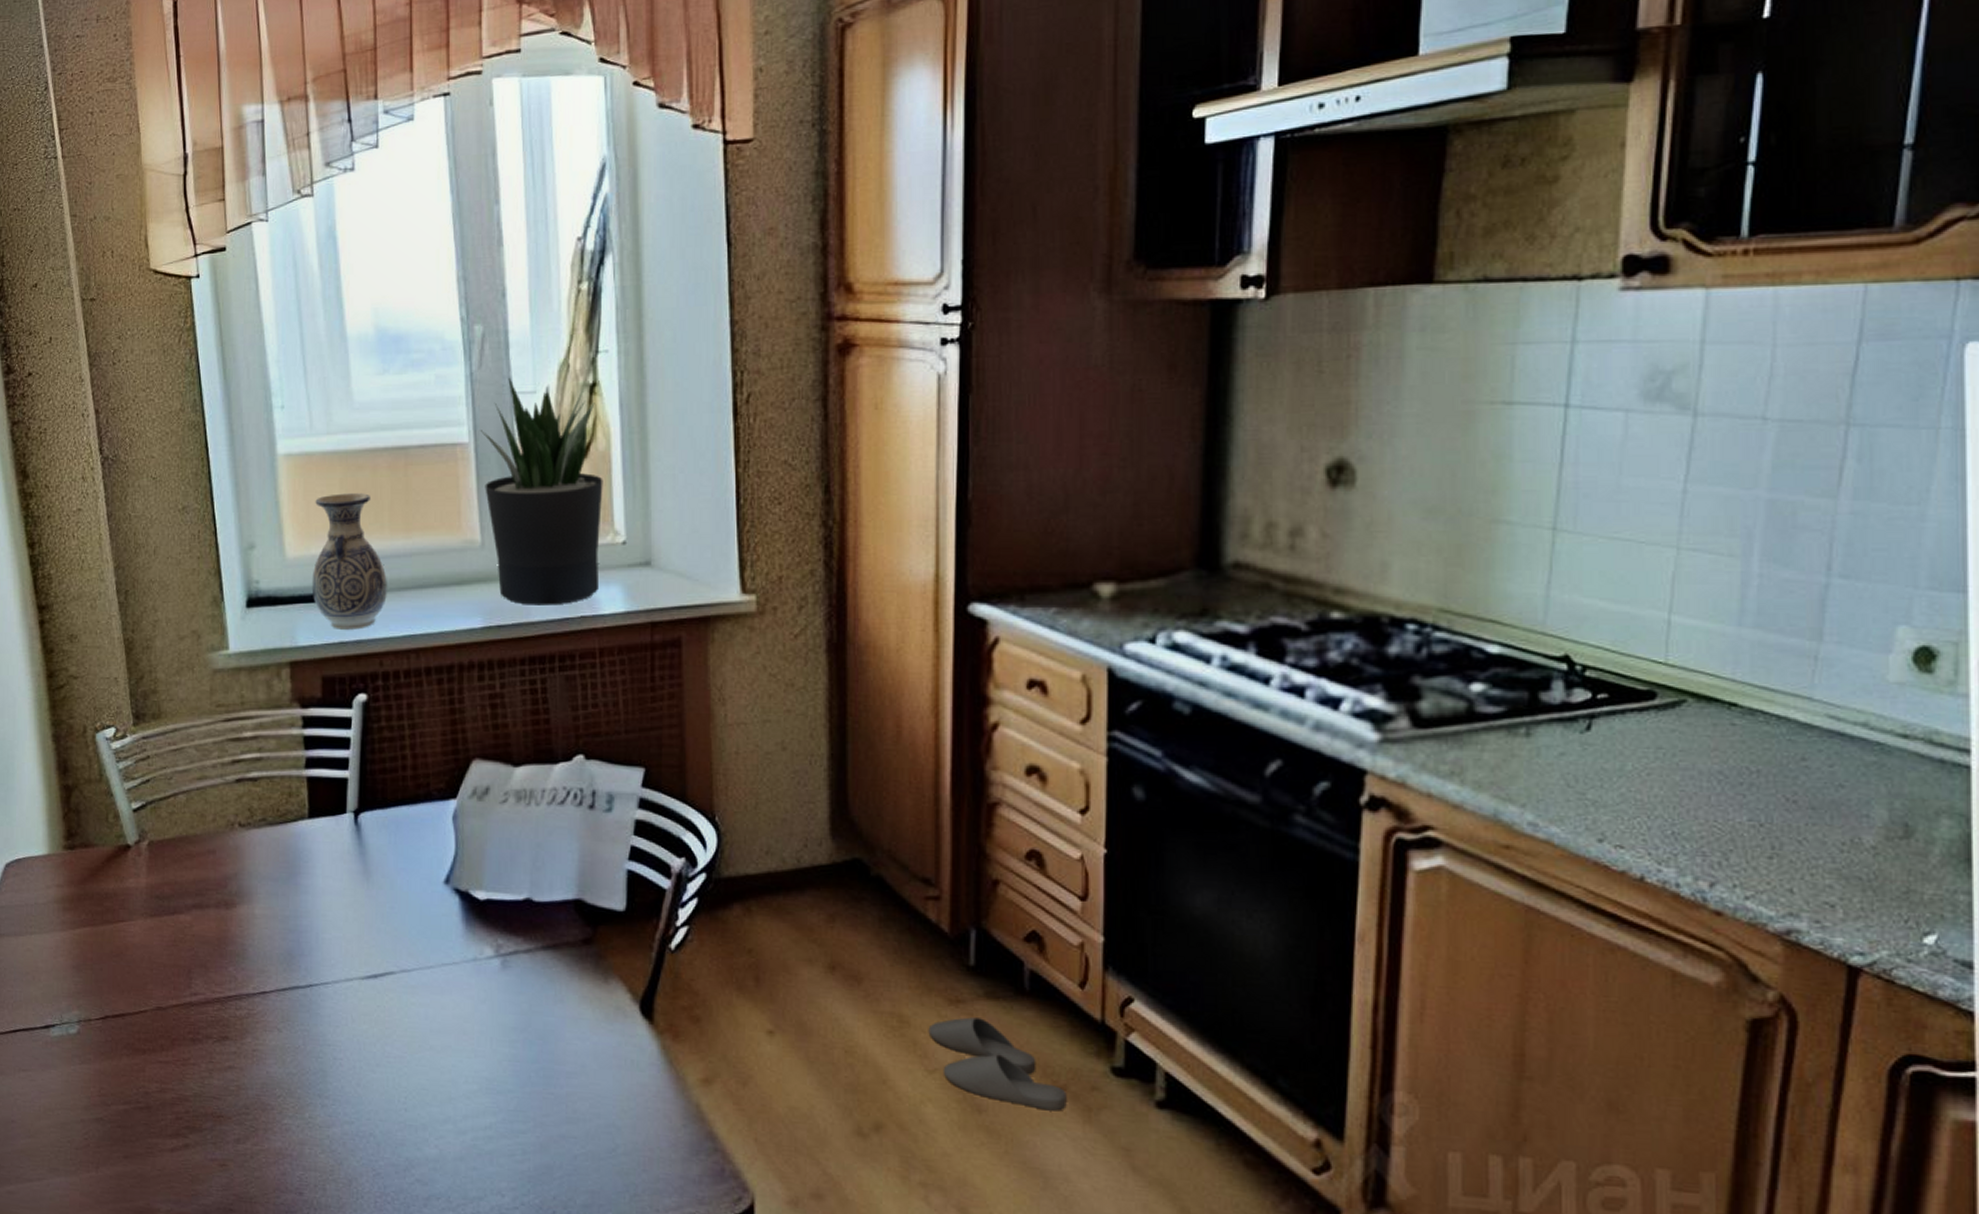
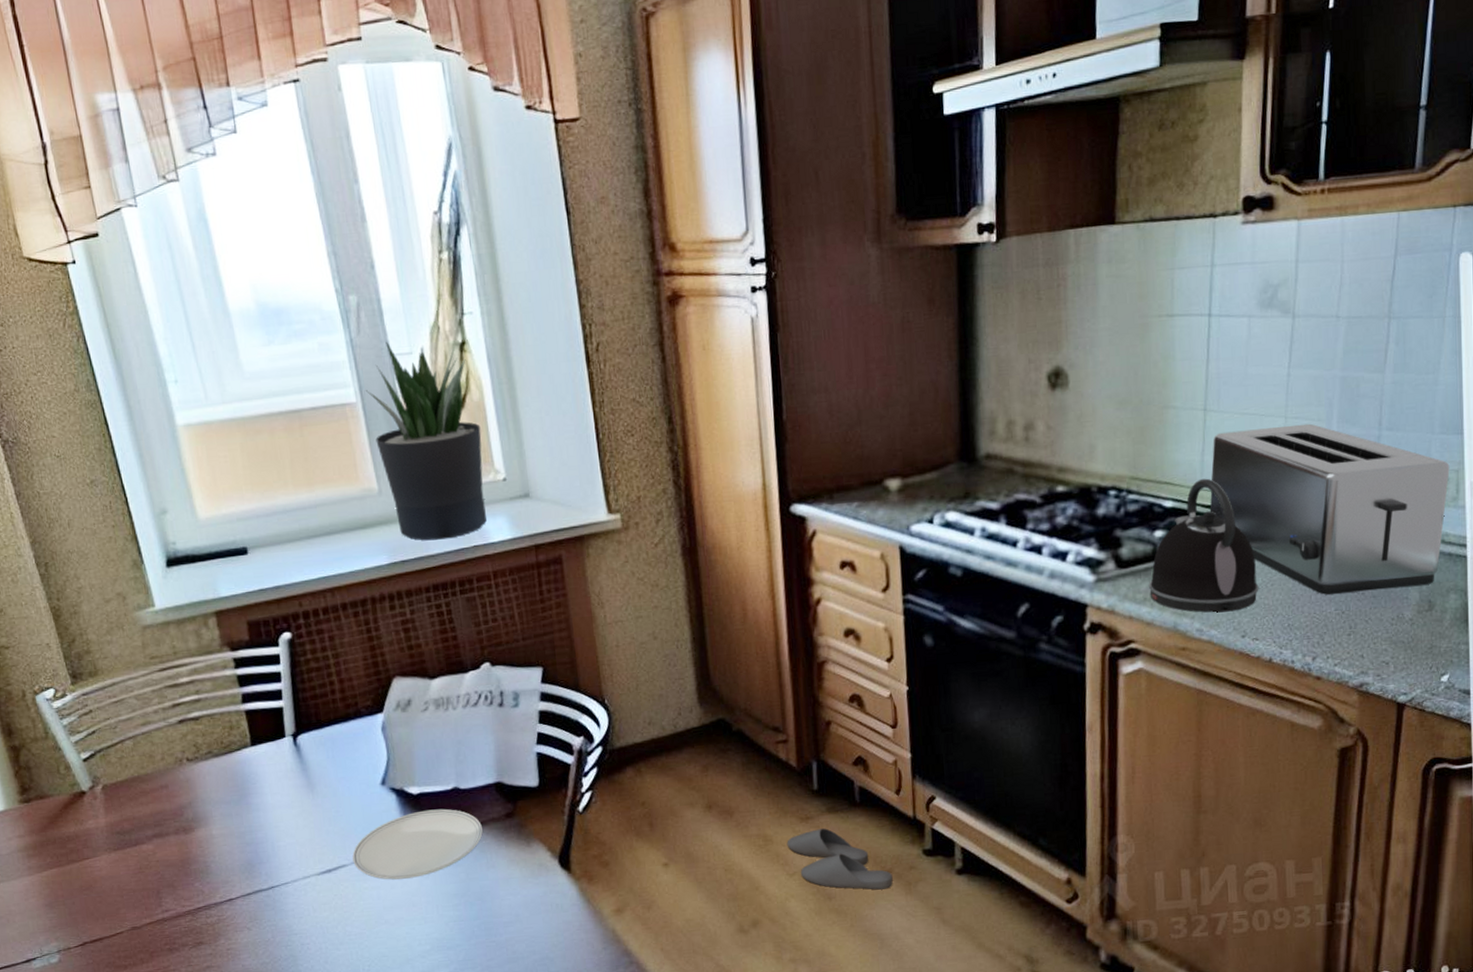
vase: present [311,493,388,630] -> none [219,454,299,579]
plate: none [402,920,554,1000] -> present [352,808,483,880]
kettle: none [1457,620,1628,804] -> present [1148,478,1259,613]
toaster: none [1555,559,1944,801] -> present [1209,423,1450,595]

